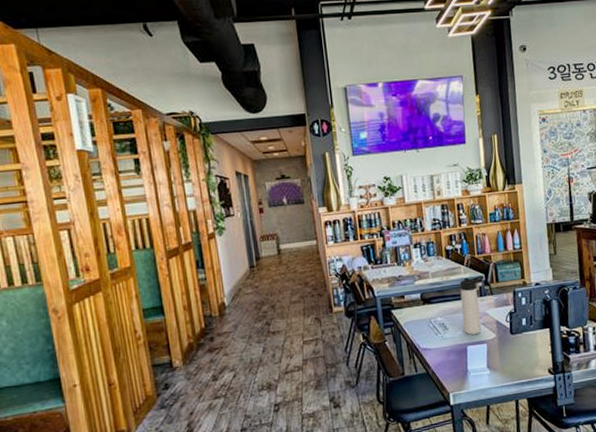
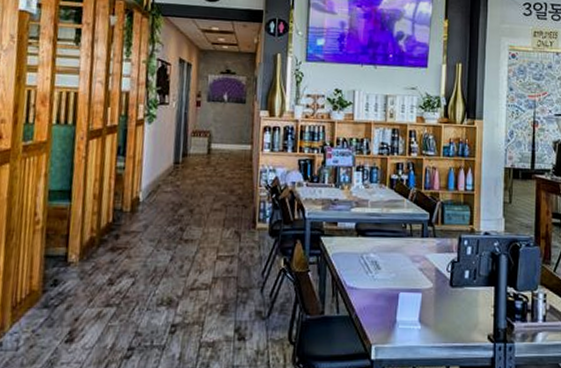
thermos bottle: present [460,275,484,336] -> none [398,213,428,281]

